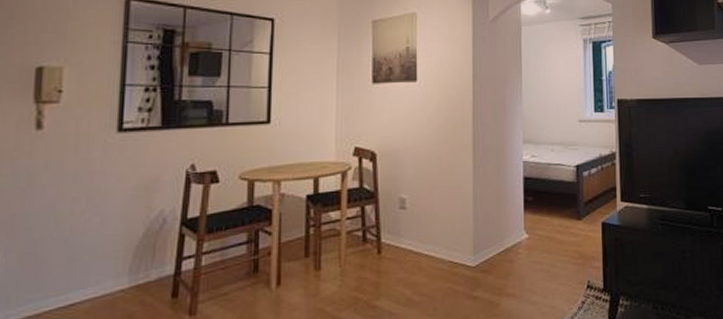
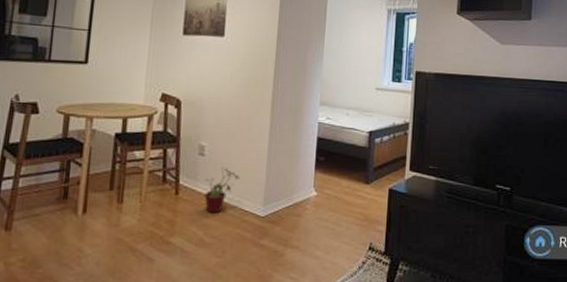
potted plant: none [408,219,446,270] -> present [204,168,240,214]

